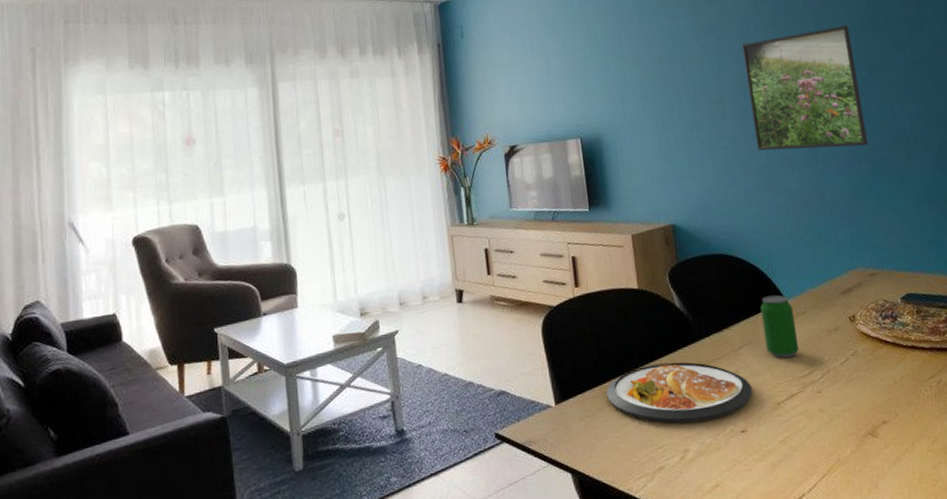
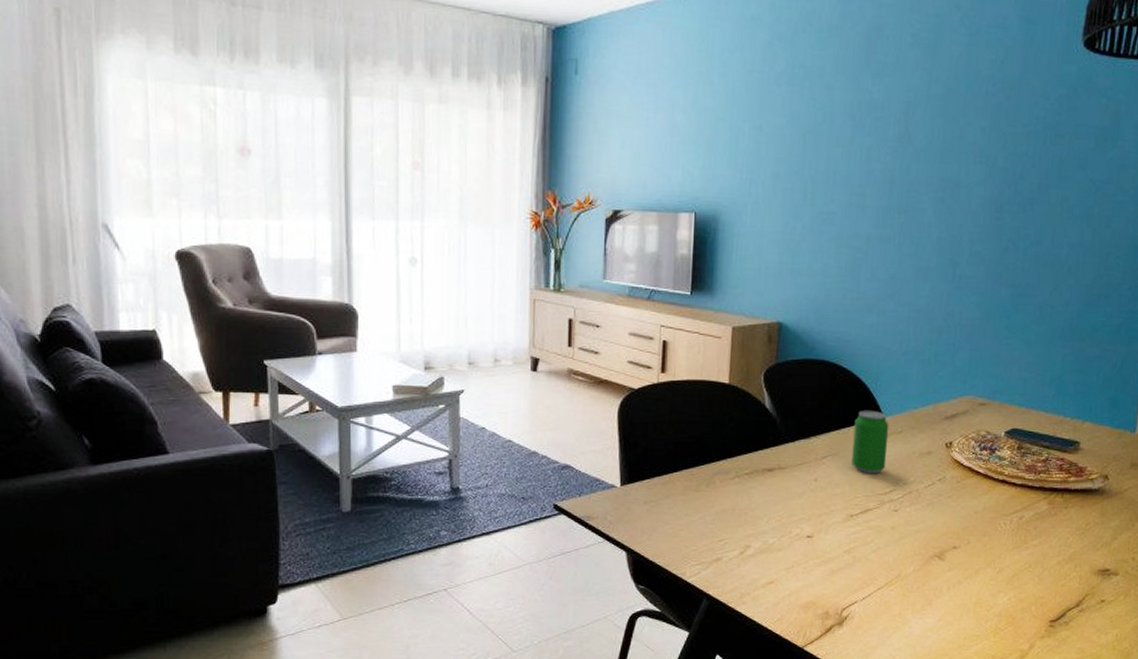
dish: present [606,362,752,423] -> none [676,461,828,522]
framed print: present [741,25,869,151] -> none [892,126,1030,268]

